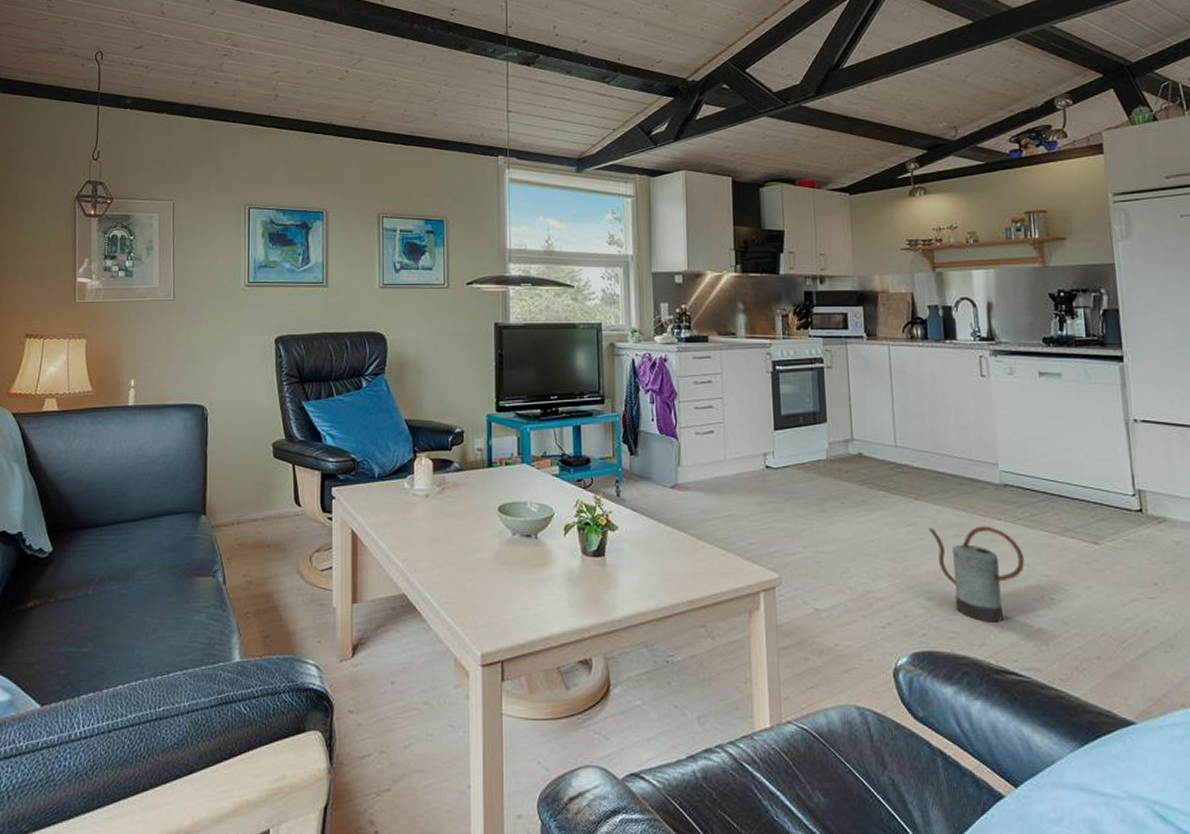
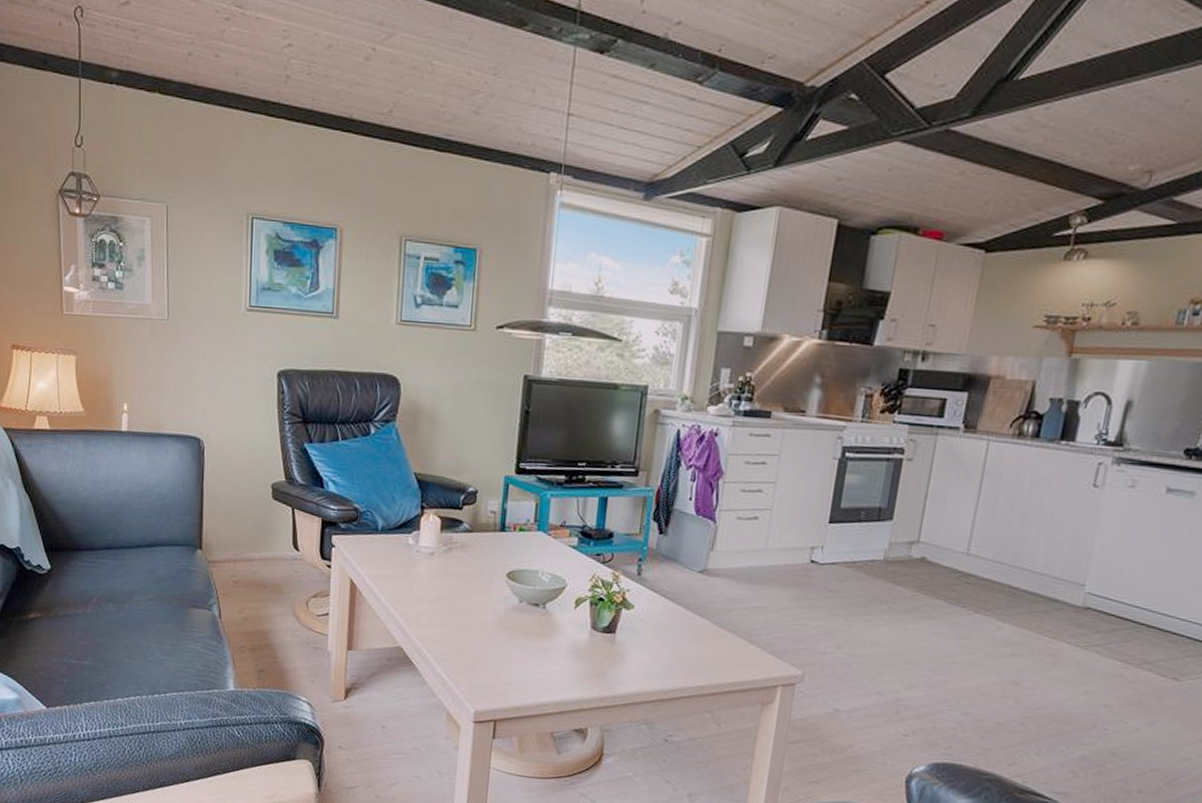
watering can: present [928,525,1024,623] -> none [983,644,1087,745]

